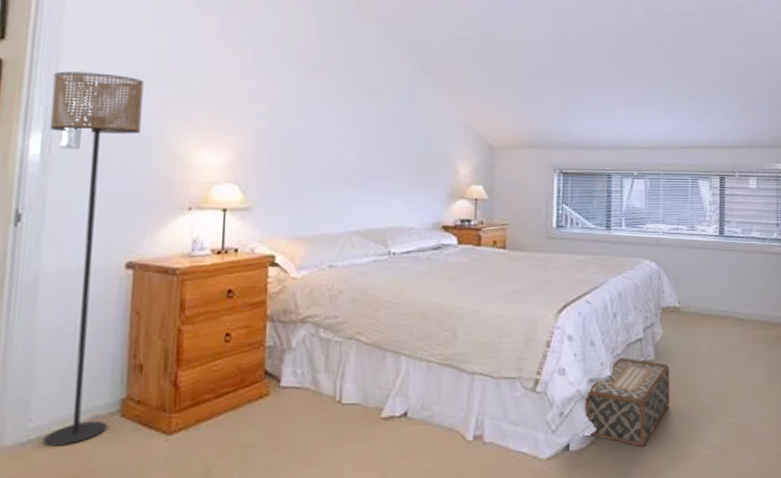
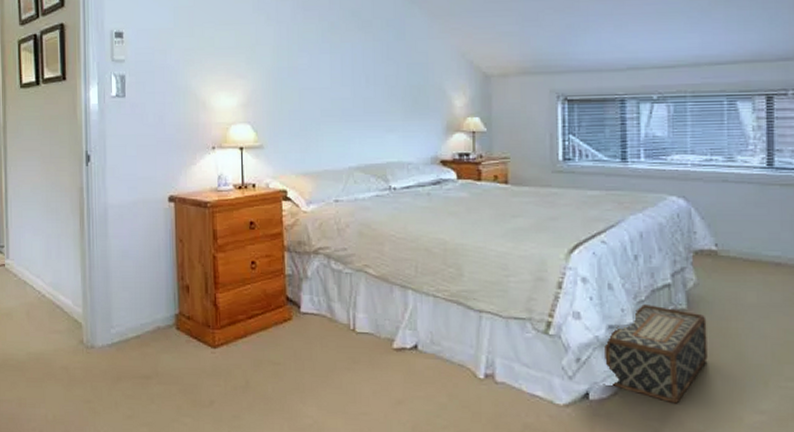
floor lamp: present [44,71,144,447] -> none [101,29,170,350]

